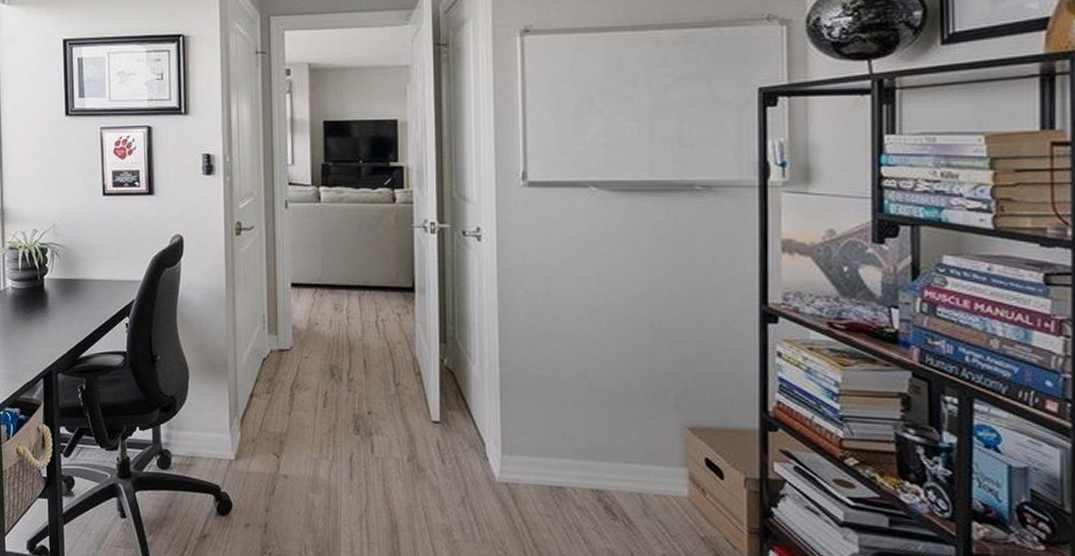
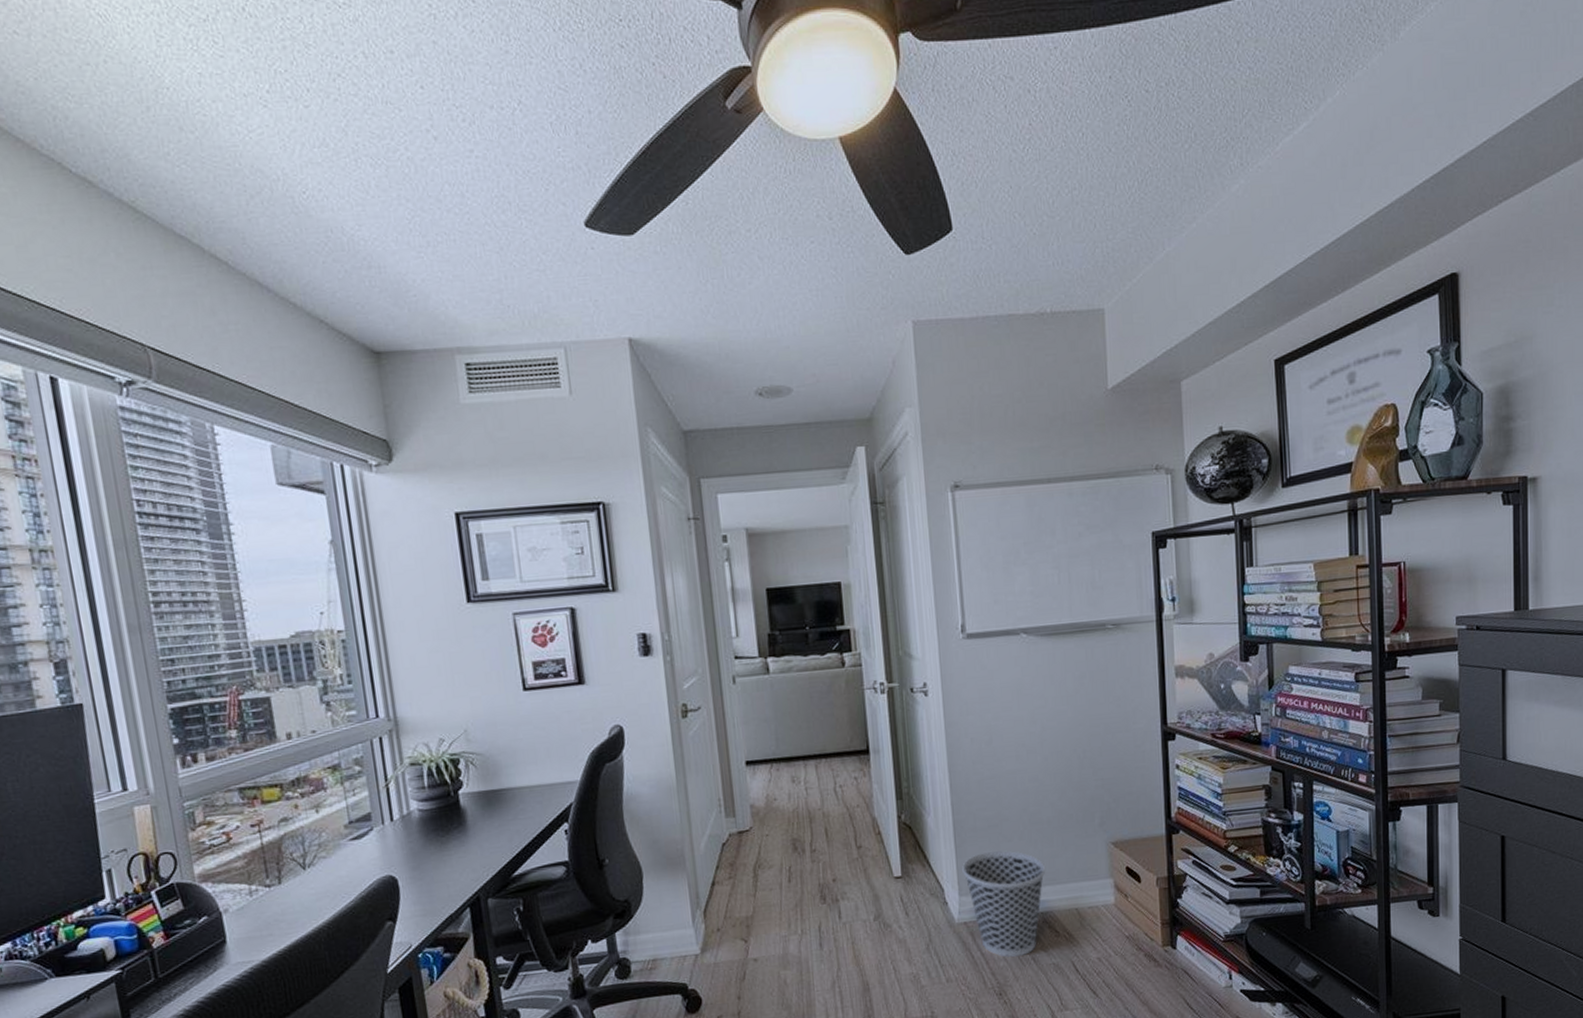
wastebasket: none [507,412,605,533] -> present [962,850,1046,958]

